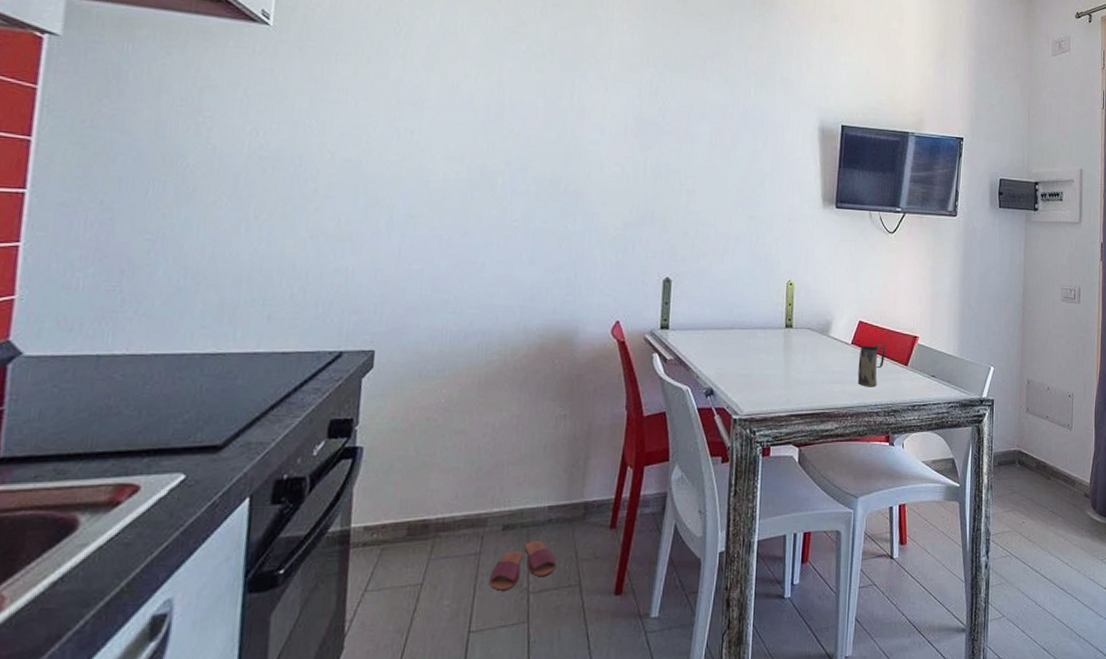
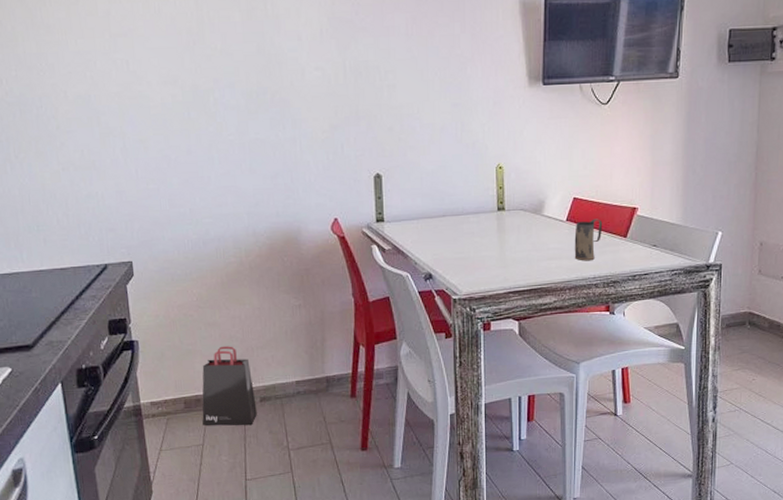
shopping bag: none [426,459,497,561] -> present [202,346,257,426]
slippers: present [490,540,556,591] -> none [256,408,308,449]

